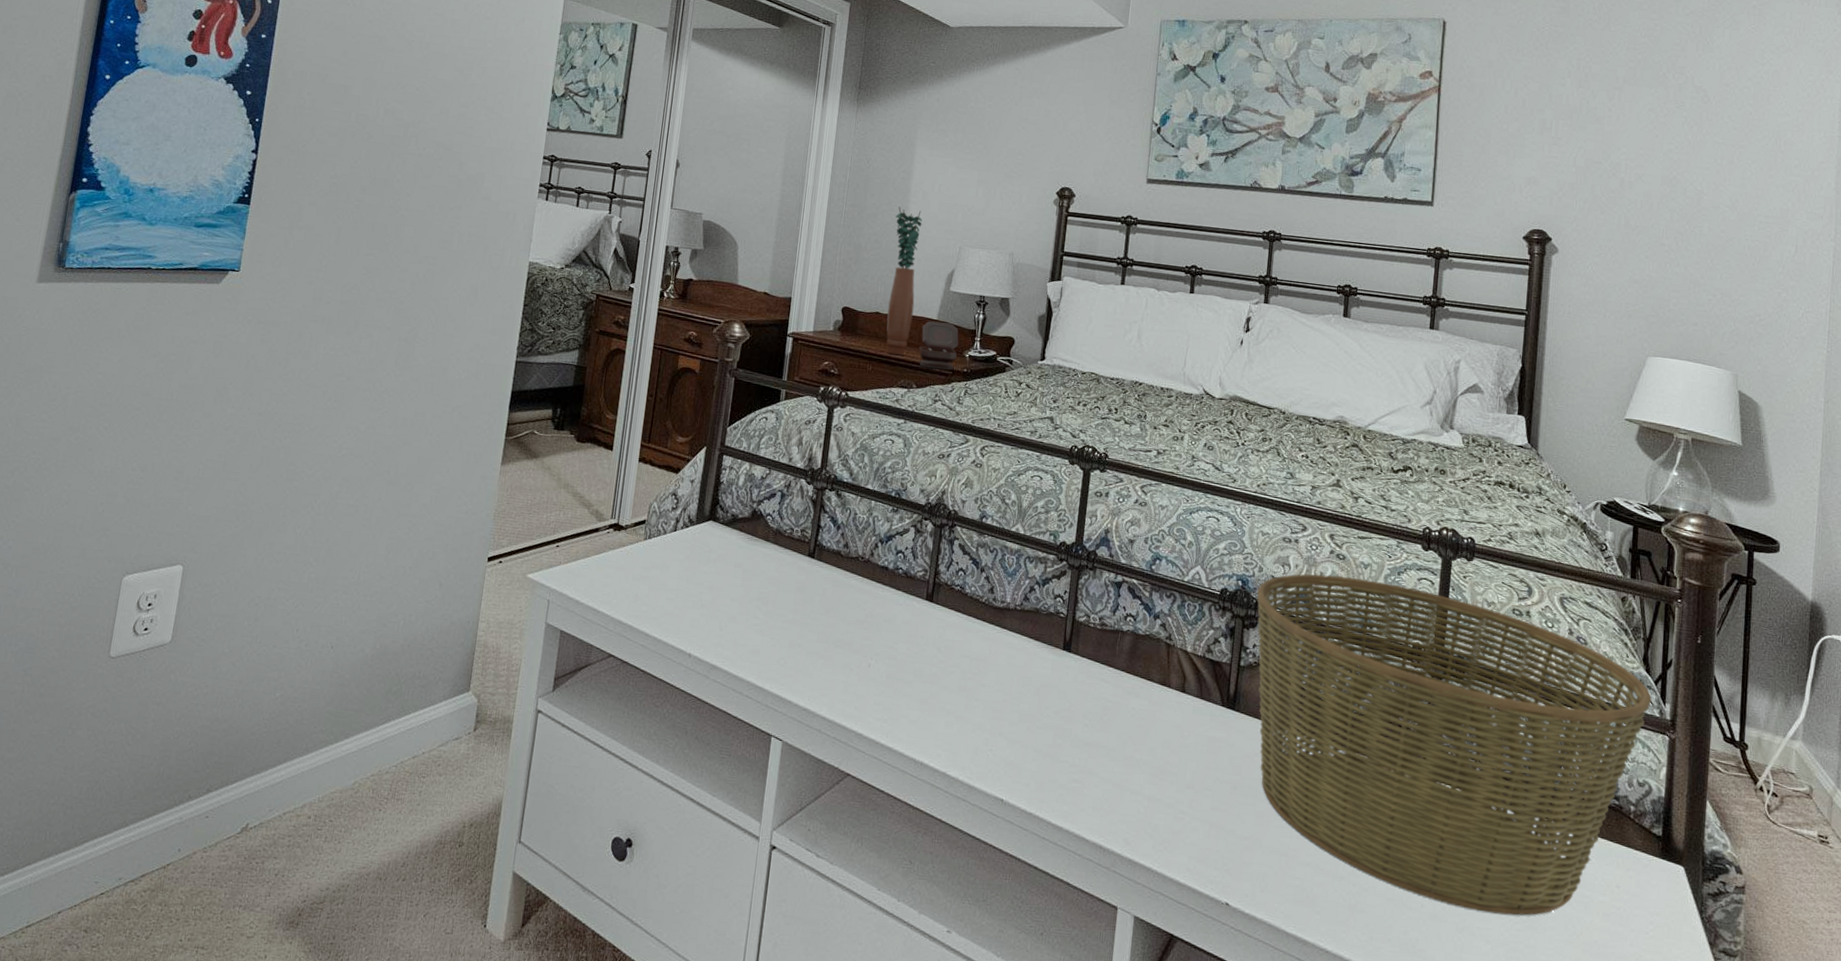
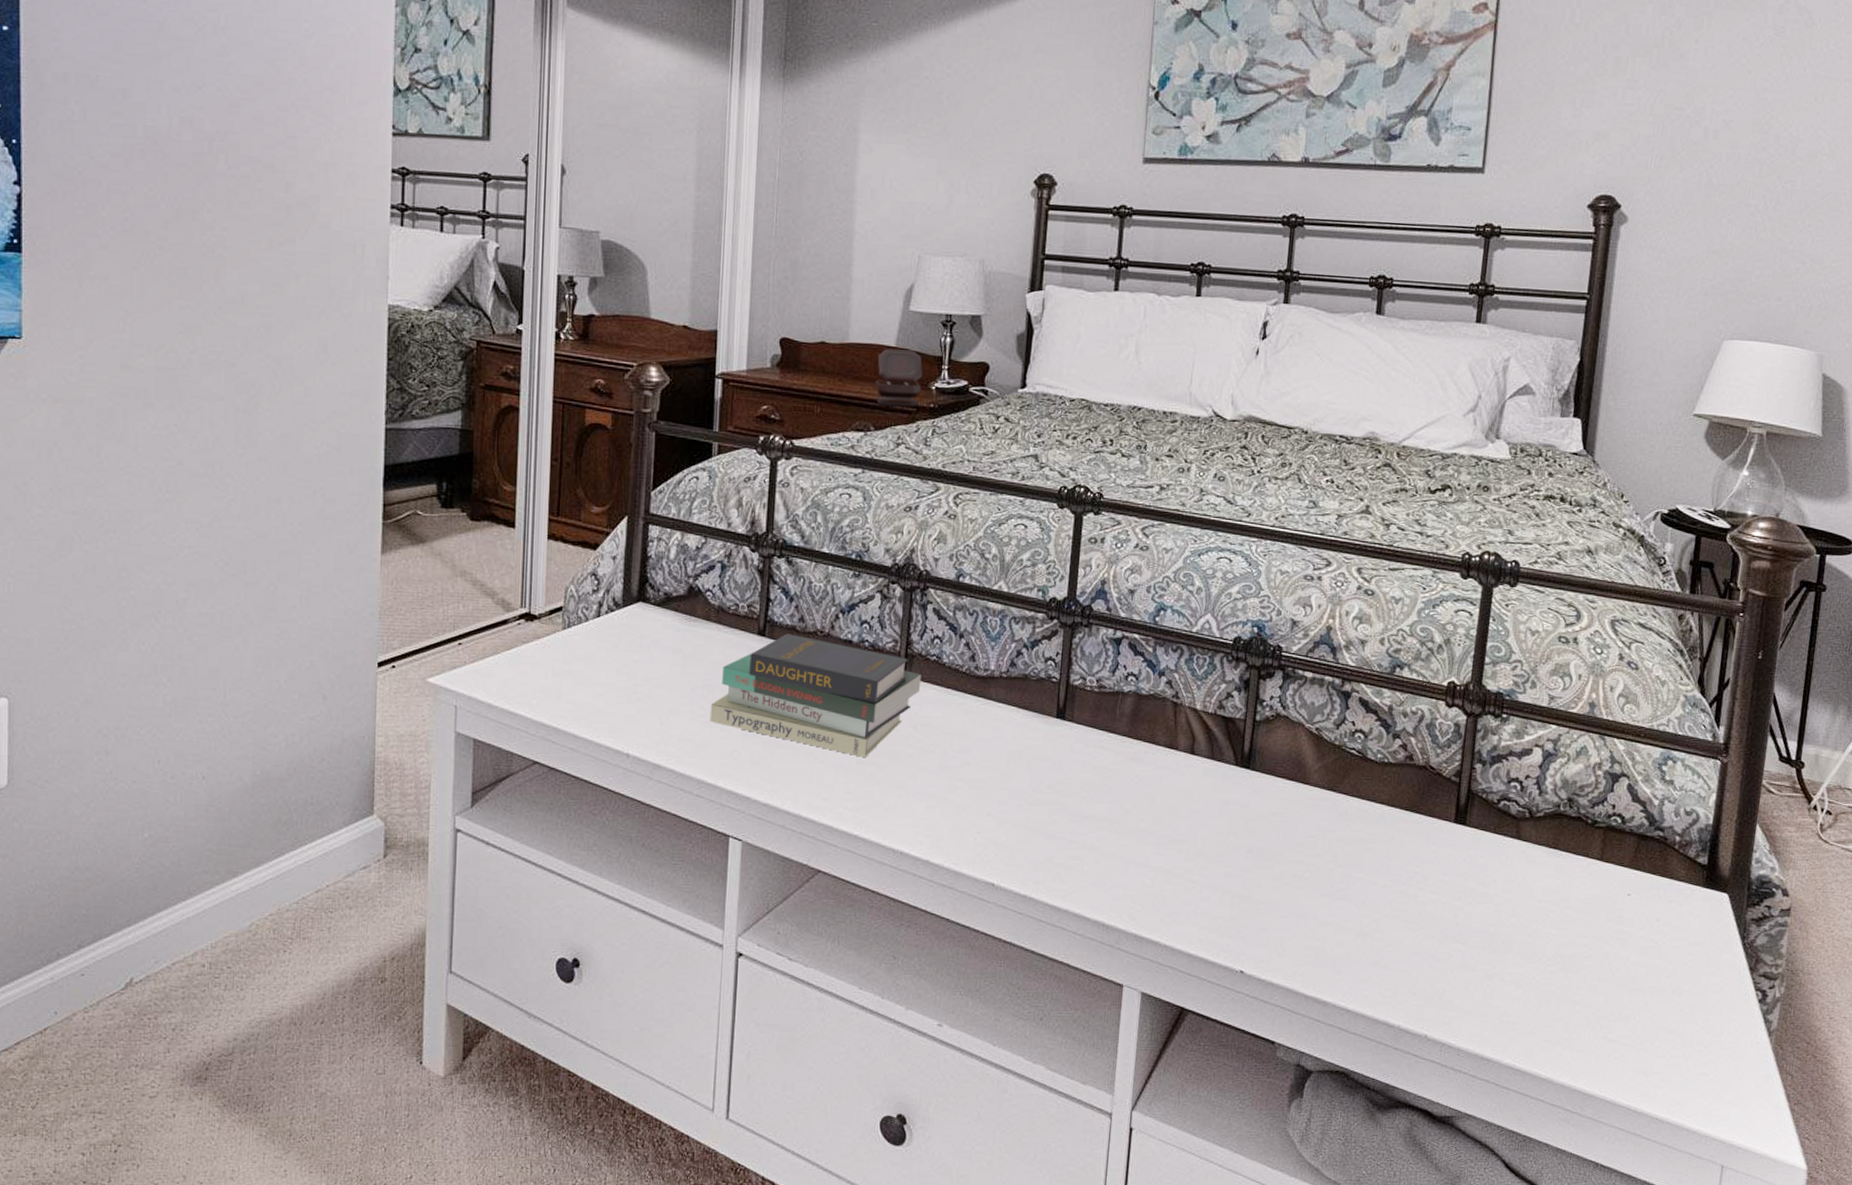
books: none [762,557,947,673] -> present [709,634,922,757]
vase: present [886,207,923,355] -> none [834,209,872,392]
basket: present [1256,574,1652,916] -> none [1274,613,1705,958]

